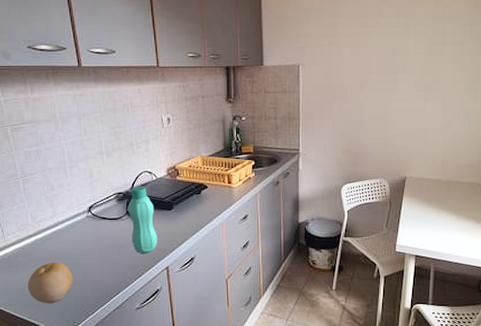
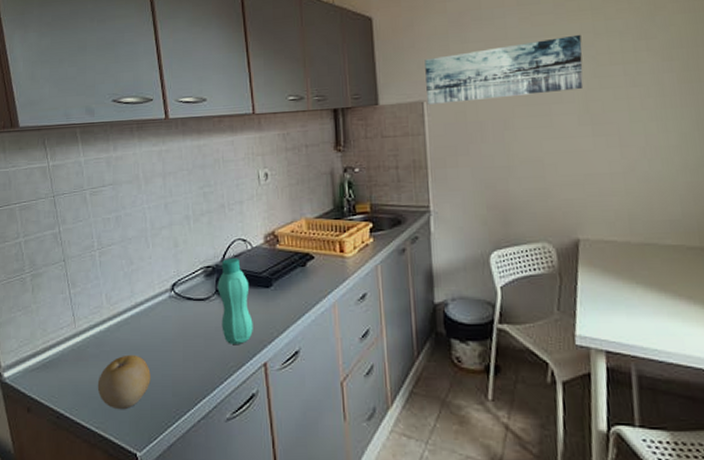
wall art: none [302,18,424,68] -> present [425,34,584,105]

